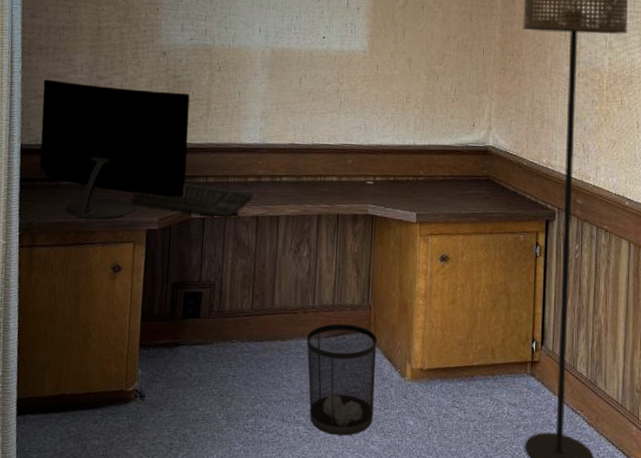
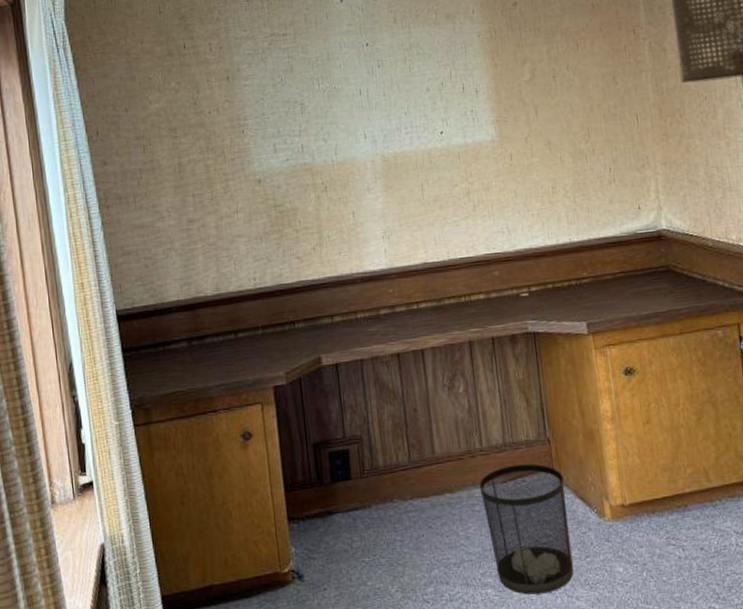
monitor: present [39,79,190,220] -> none [129,224,310,385]
computer keyboard: present [130,182,253,219] -> none [248,325,389,361]

